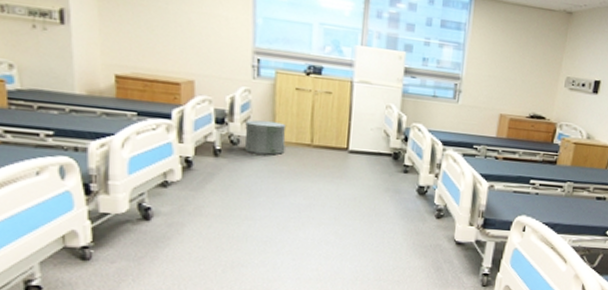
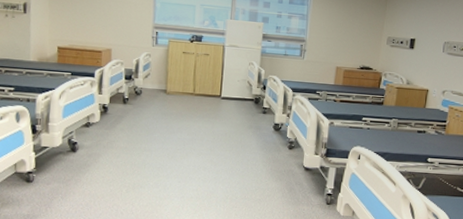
trash can: present [244,120,287,155] -> none [145,76,176,102]

